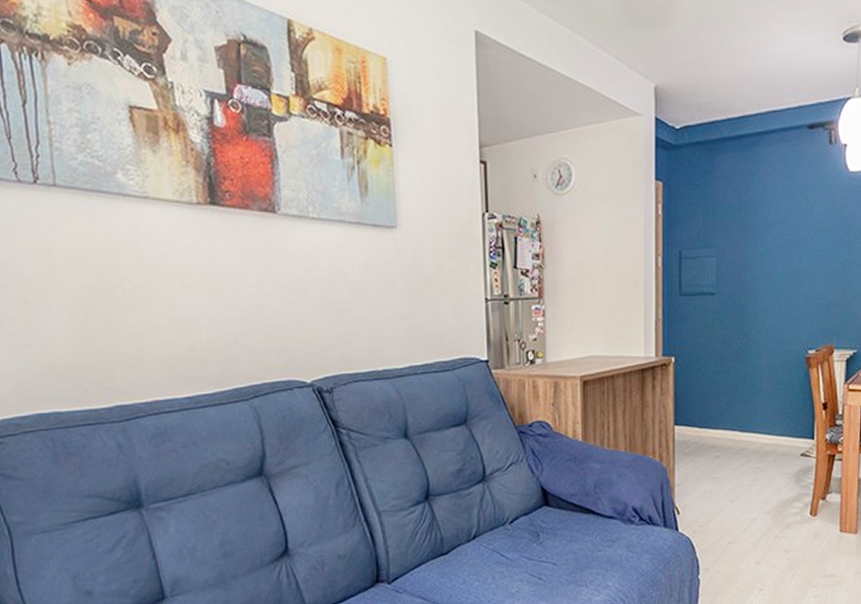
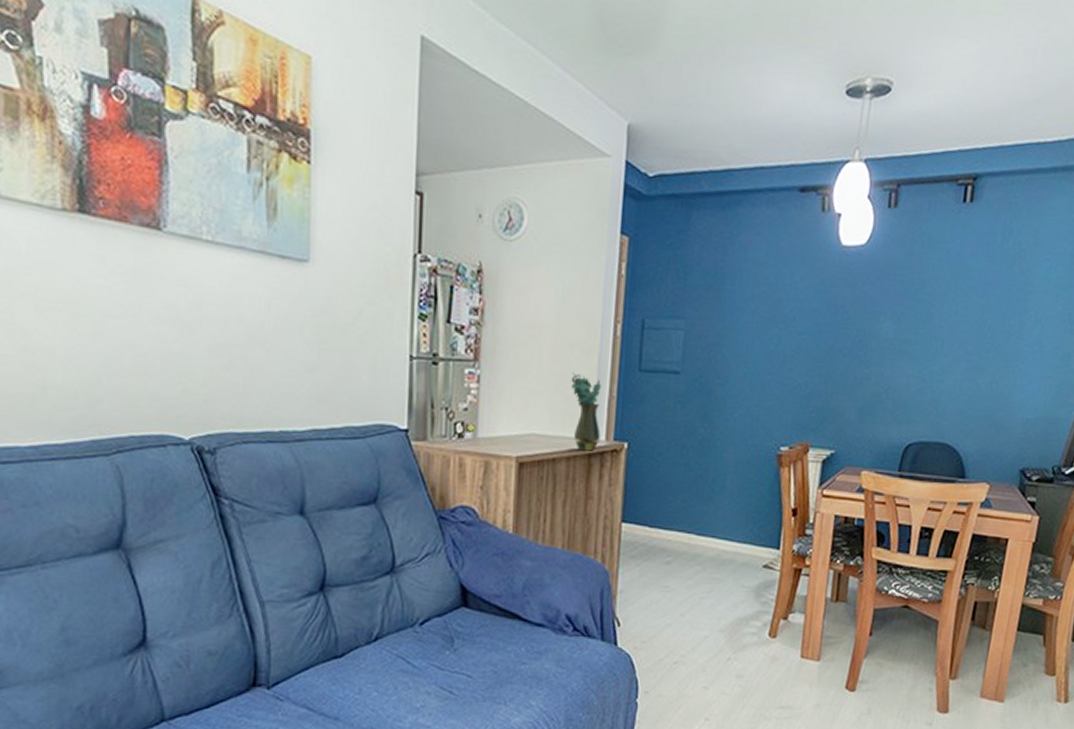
vase: none [622,300,650,367] -> present [570,372,601,451]

